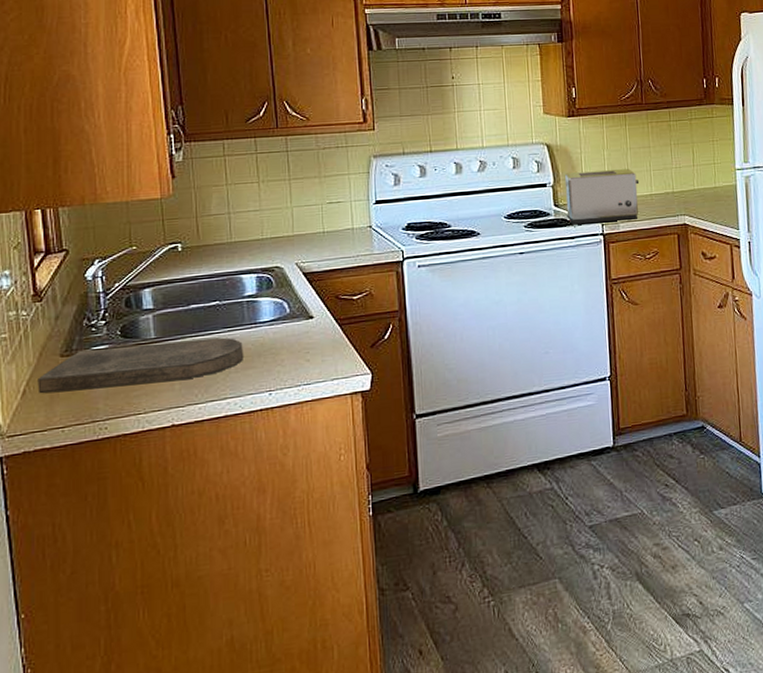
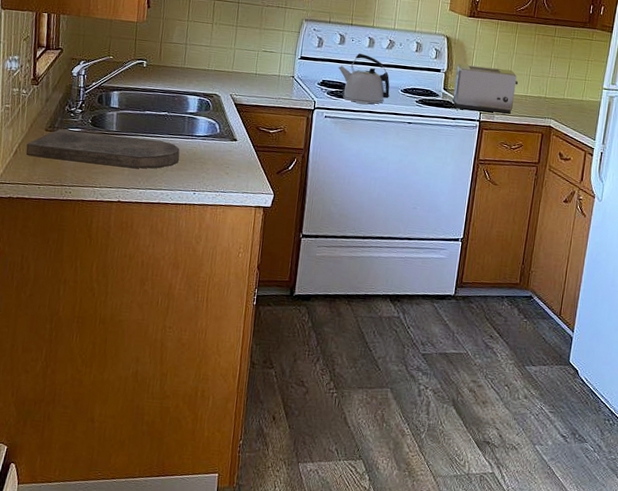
kettle: none [423,182,493,243] -> present [338,53,390,105]

